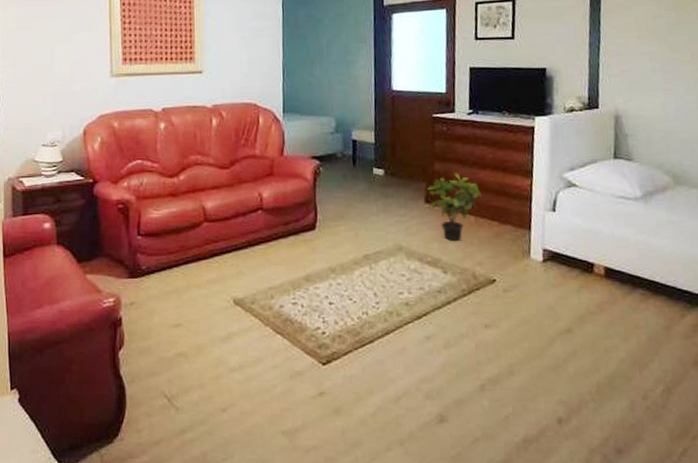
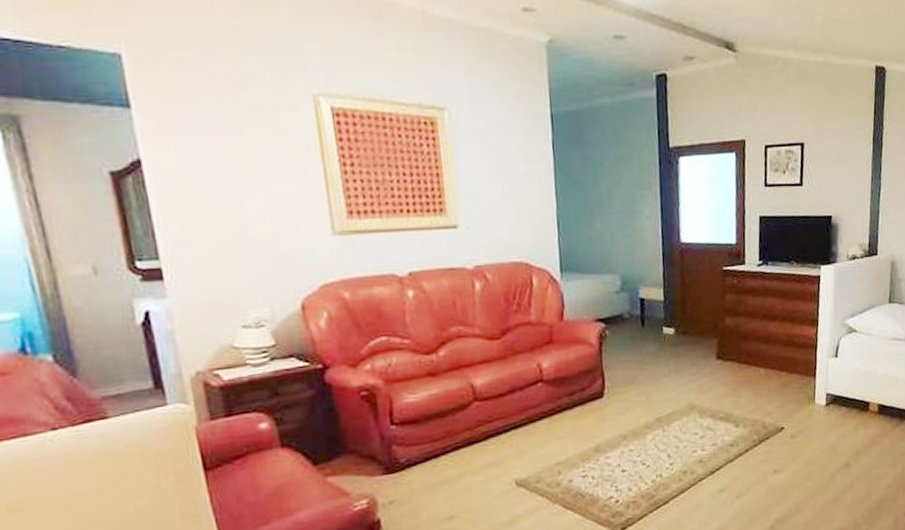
potted plant: present [427,172,482,242] -> none [719,326,771,396]

